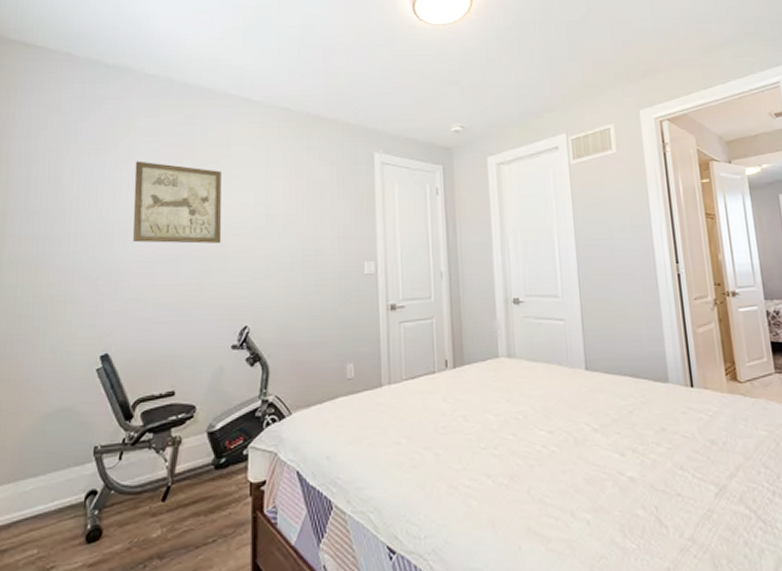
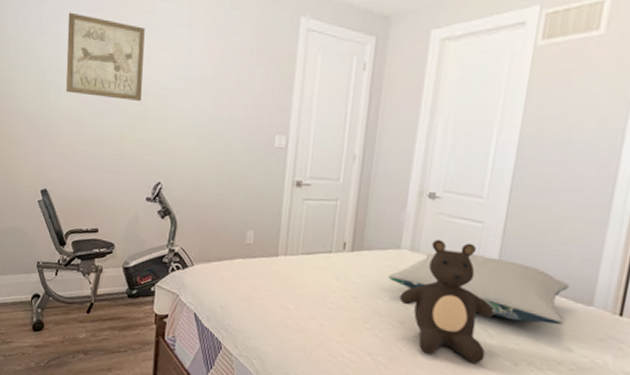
pillow: none [493,351,650,410] -> present [388,250,569,325]
teddy bear: none [507,341,595,463] -> present [399,239,494,364]

